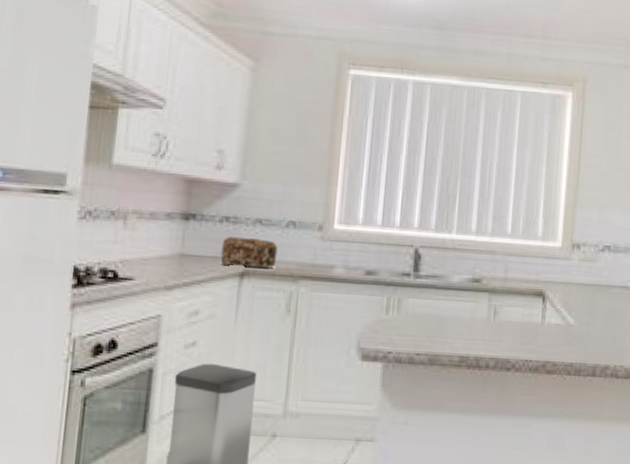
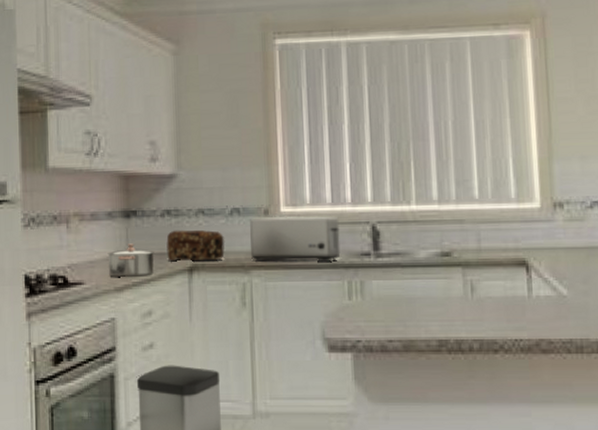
cooking pot: none [160,245,208,278] -> present [107,243,154,278]
toaster: none [301,232,386,278] -> present [250,216,341,262]

